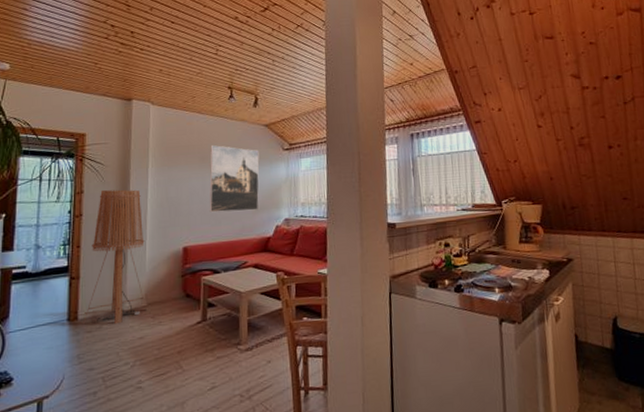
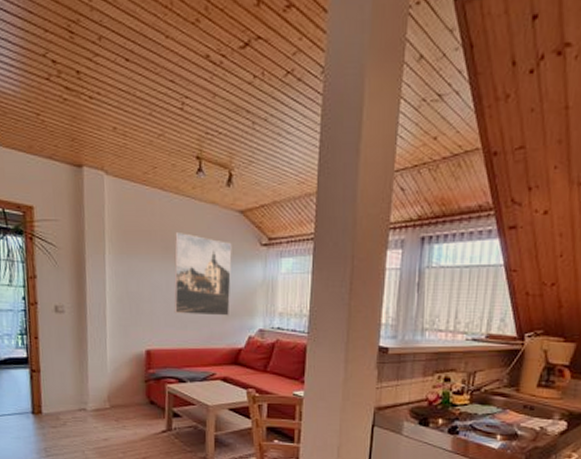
floor lamp: present [83,189,147,325] -> none [47,277,110,423]

